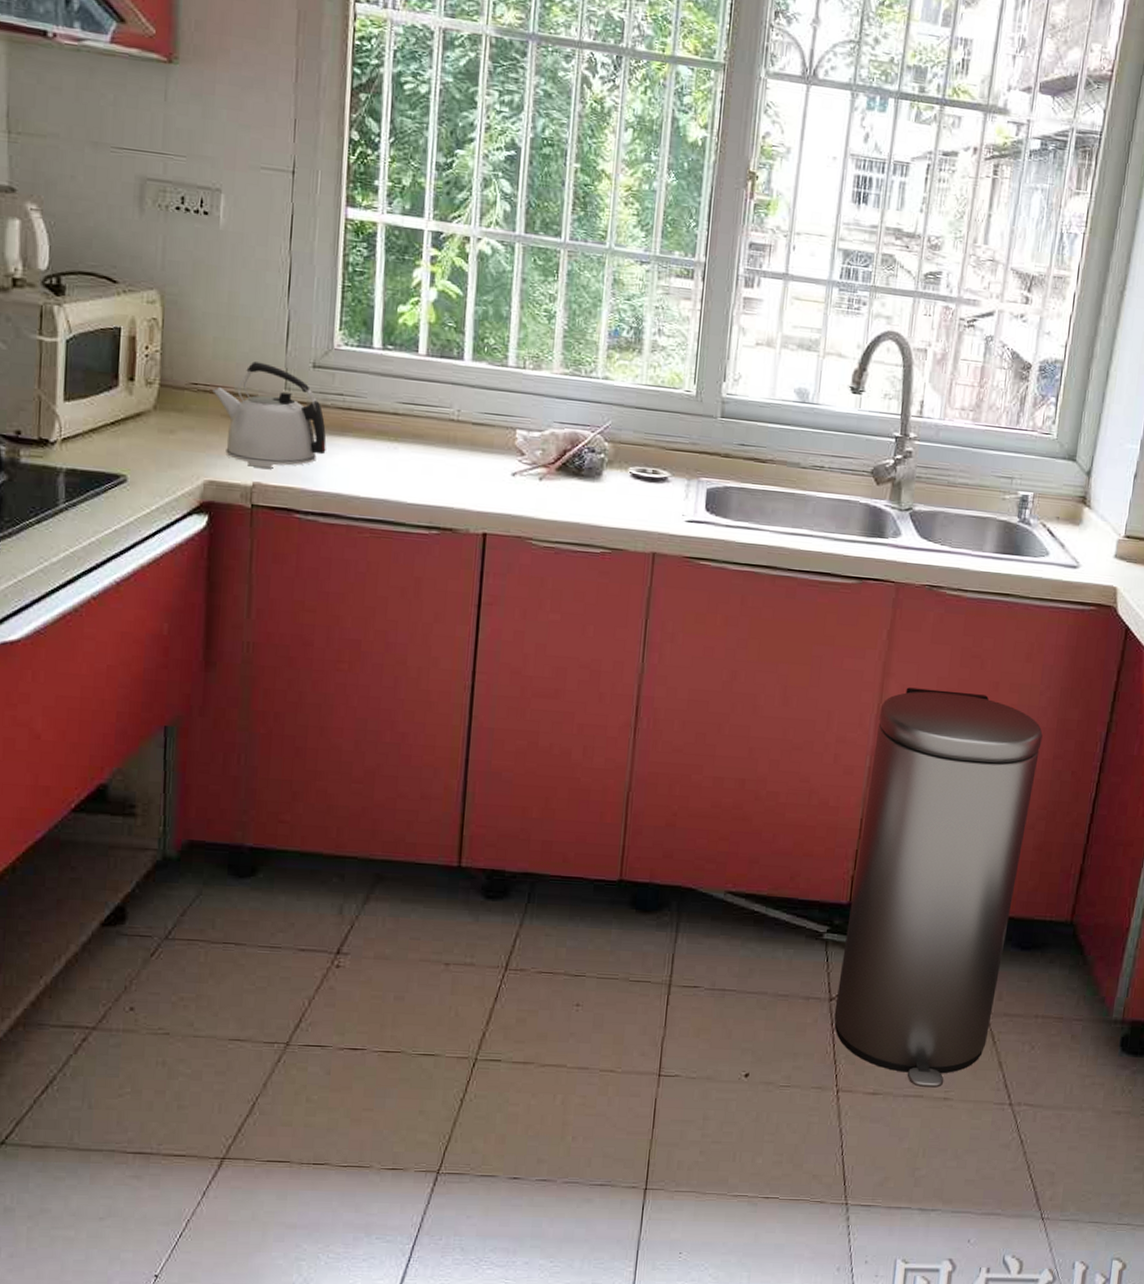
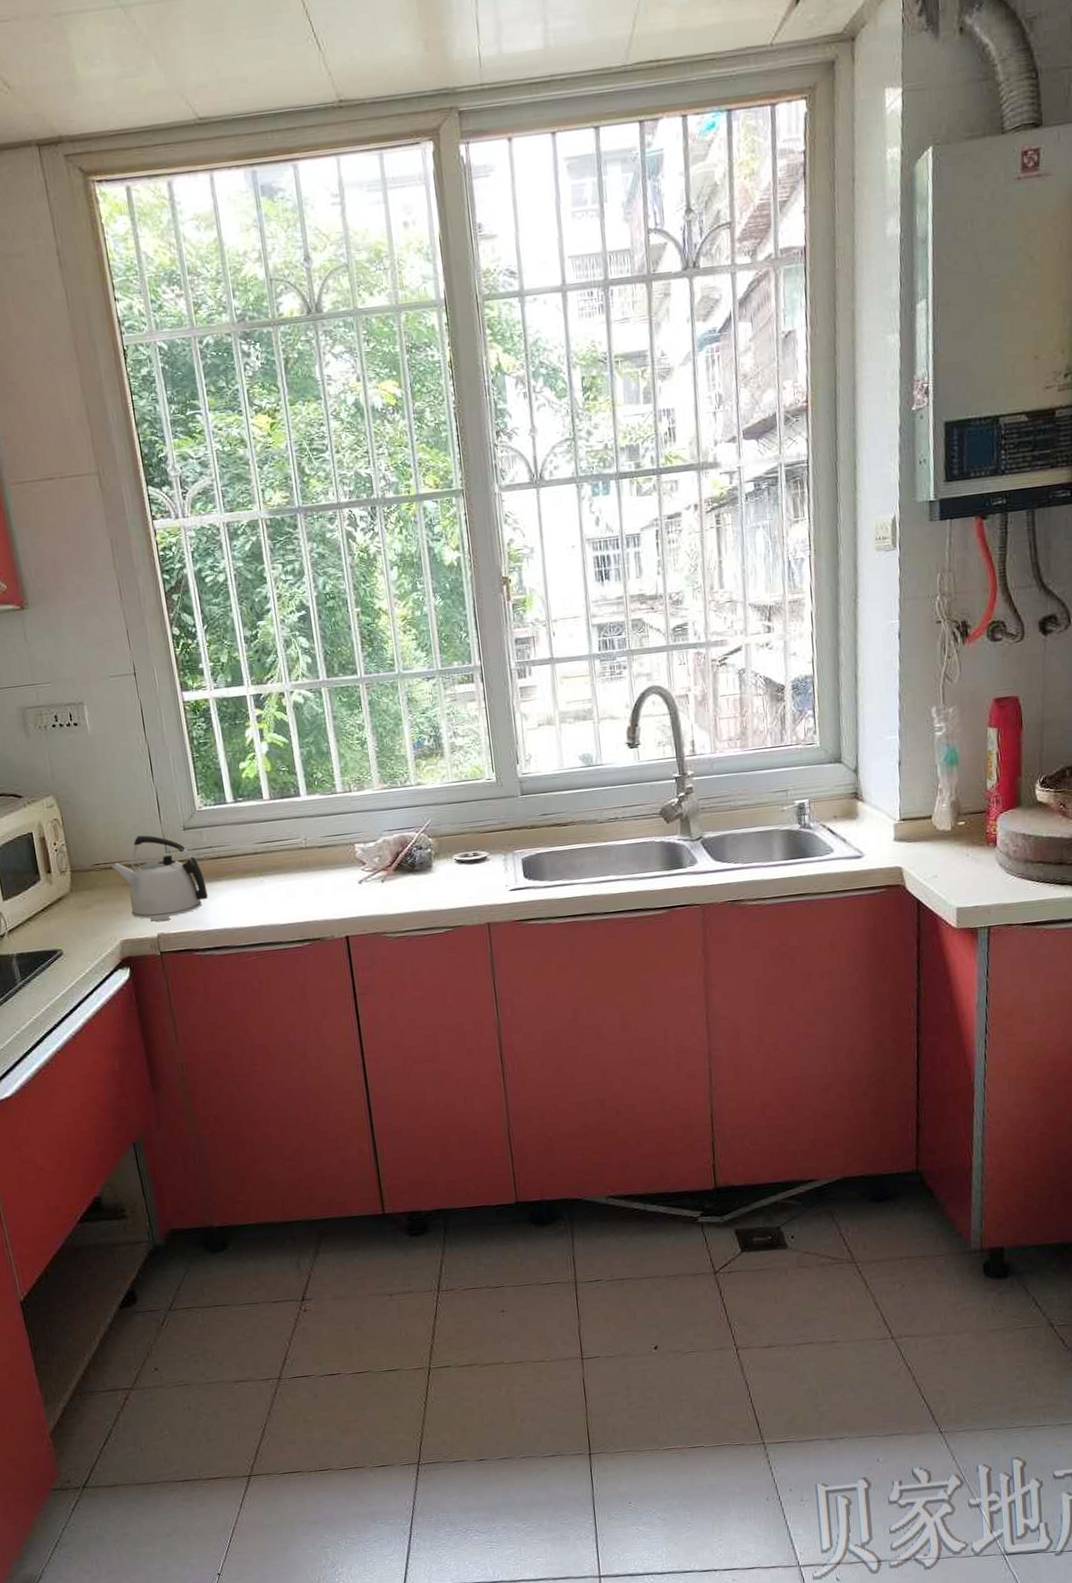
pedal bin: present [834,687,1043,1088] -> none [708,986,861,1335]

